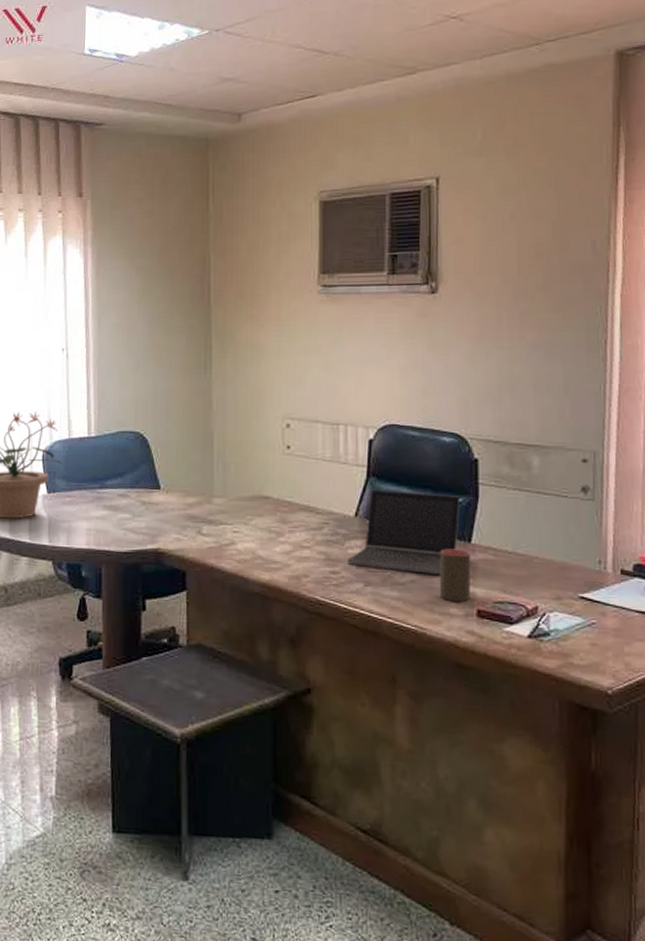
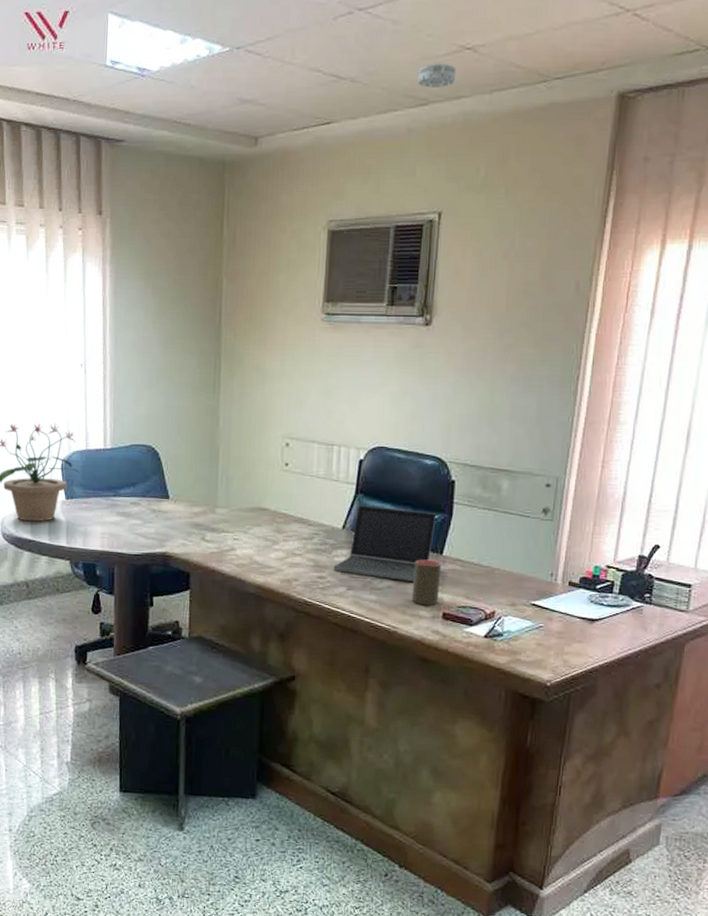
smoke detector: none [404,33,443,57] -> present [418,63,457,88]

